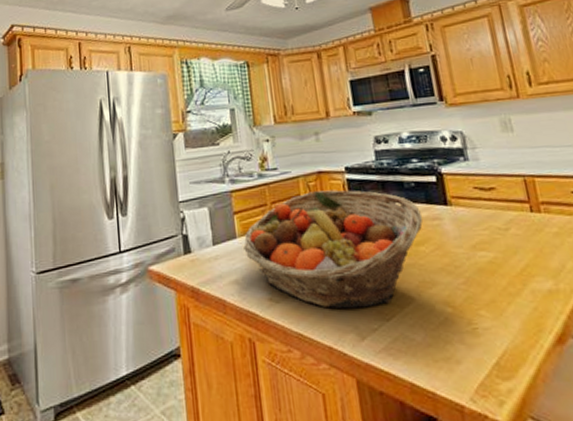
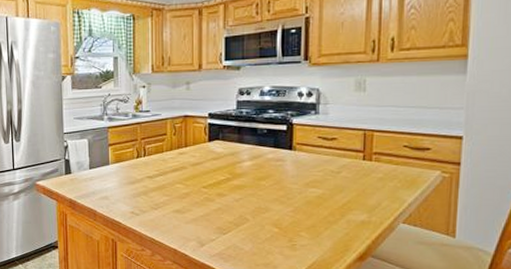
fruit basket: present [243,189,423,309] -> none [114,131,269,224]

